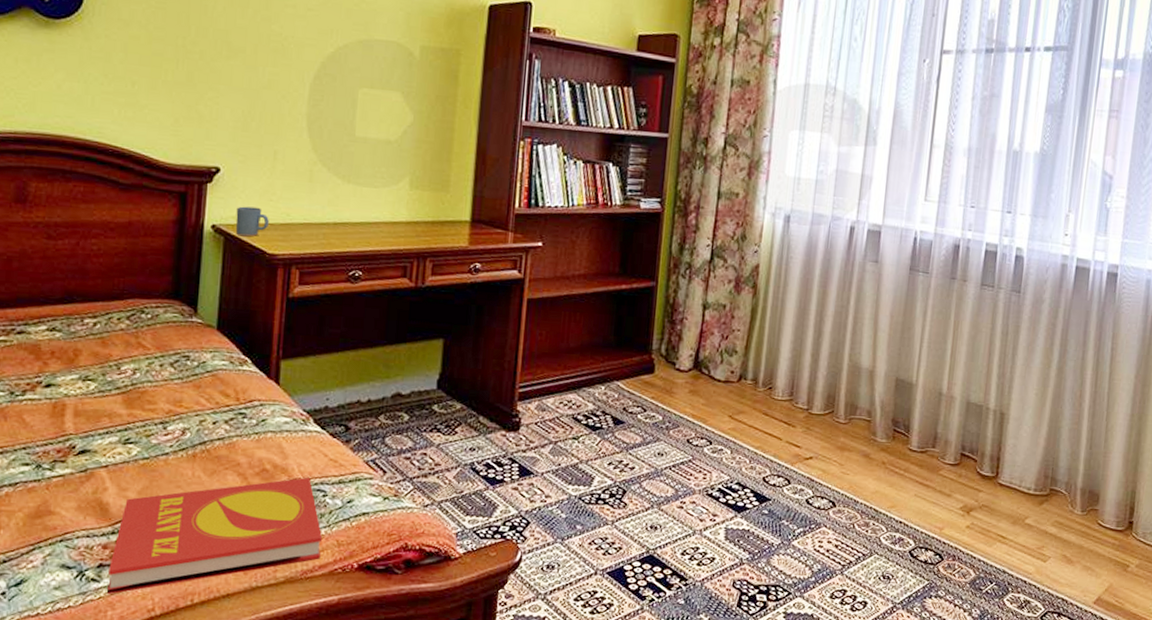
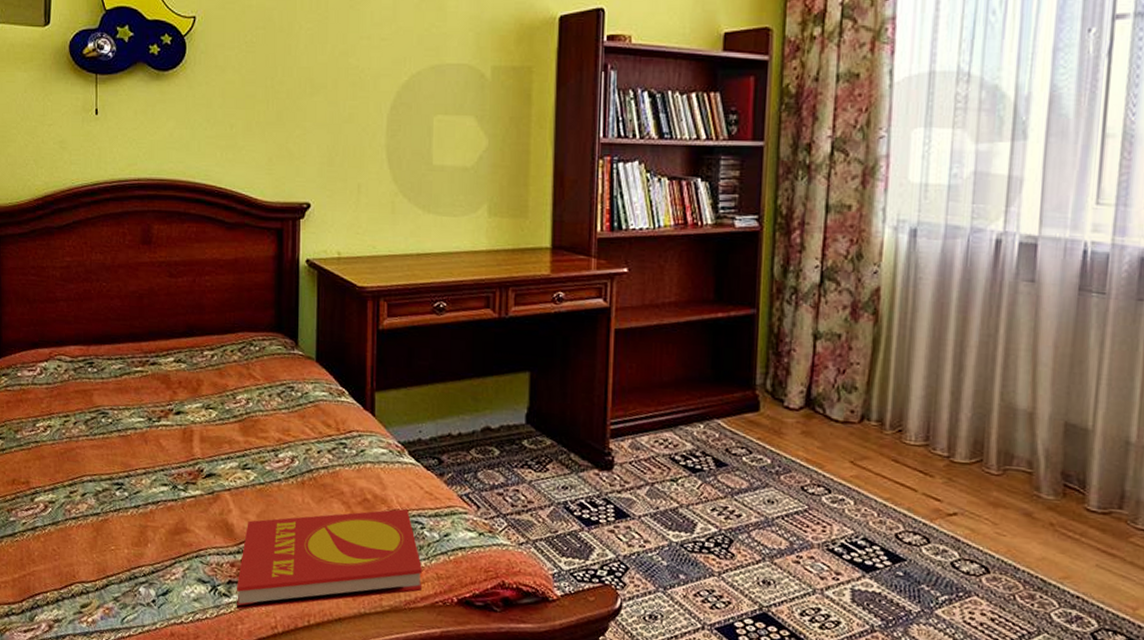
mug: present [235,206,269,237] -> none [327,240,357,270]

